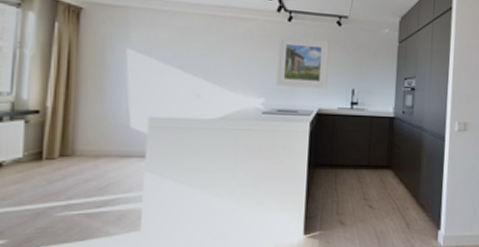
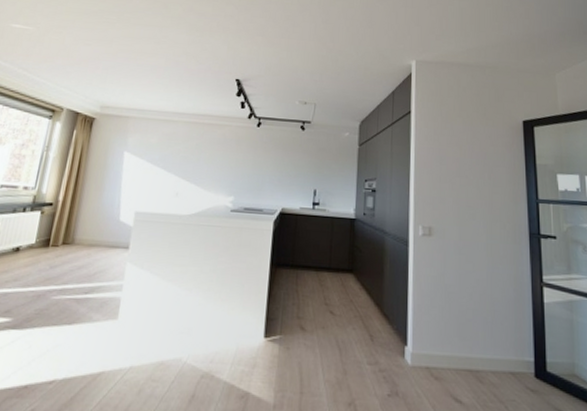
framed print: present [276,36,330,89] -> none [244,140,294,189]

